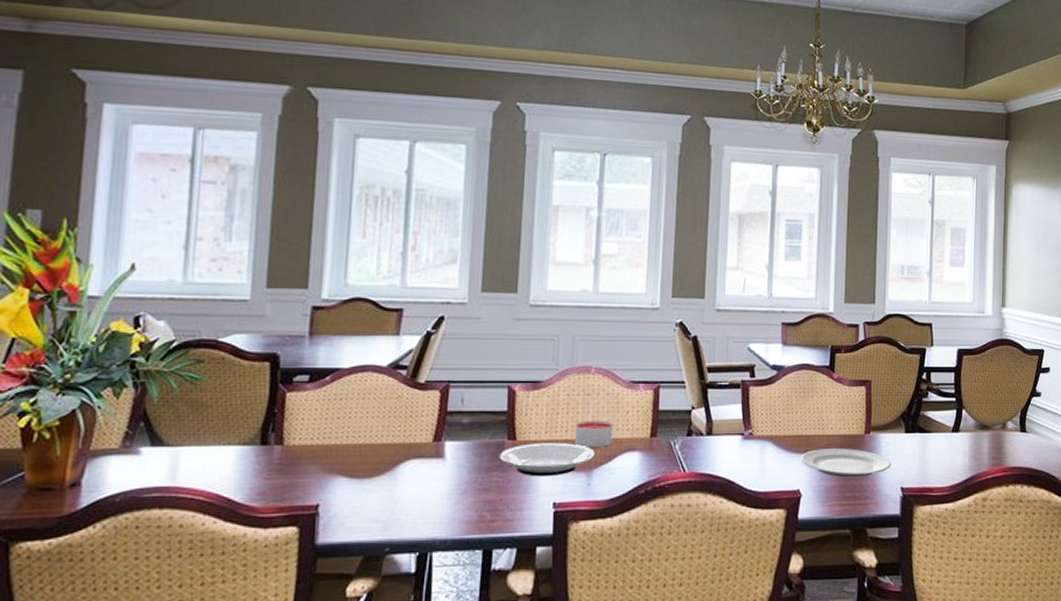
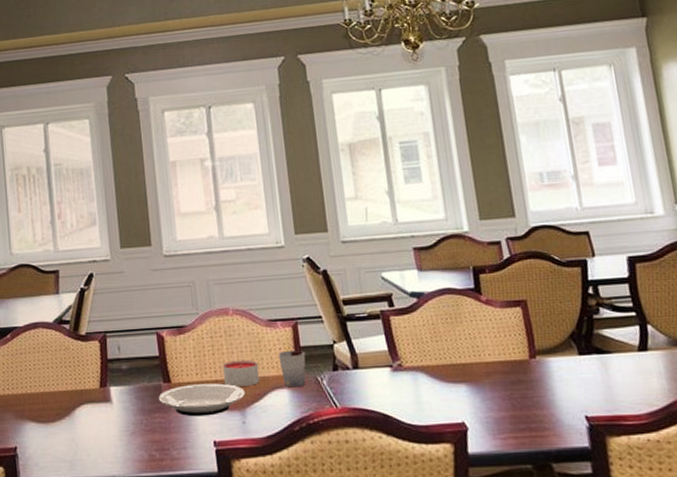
cup: none [635,413,663,451] -> present [278,350,306,388]
plate: present [801,449,892,478] -> none [459,376,569,408]

